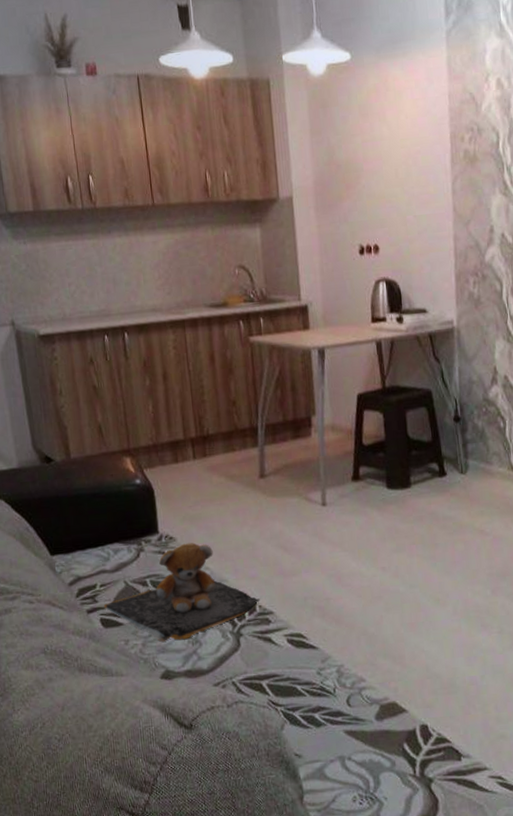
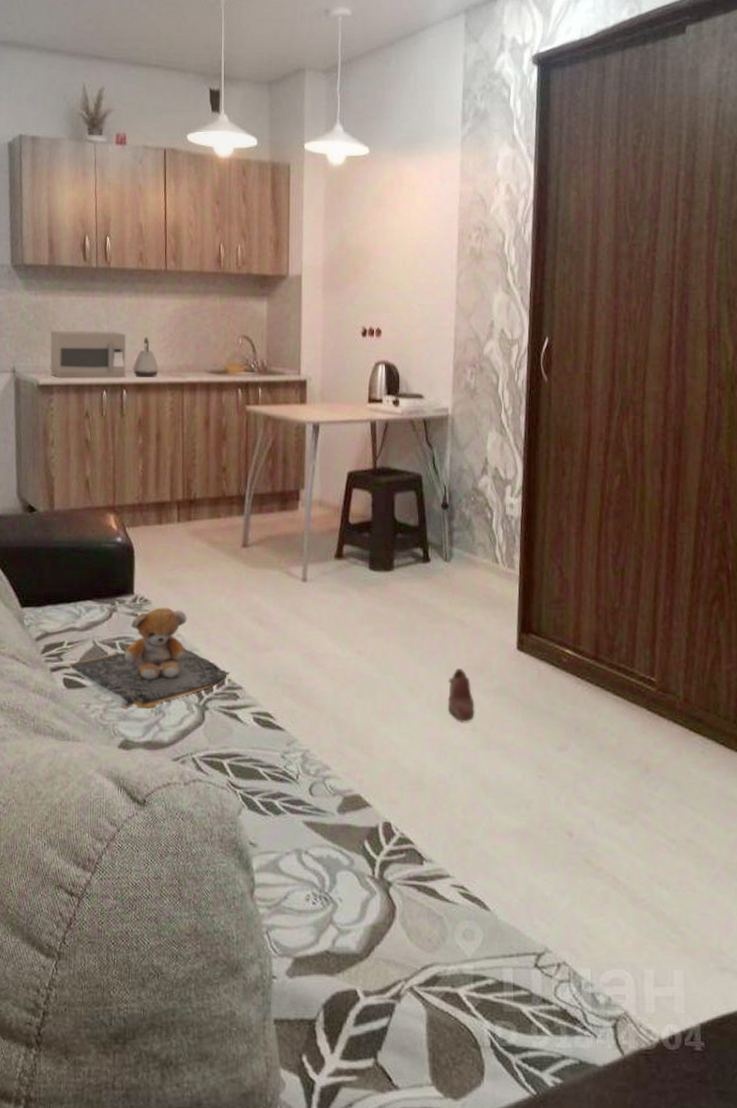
microwave: none [43,273,125,327] -> present [49,330,126,378]
kettle: none [131,276,158,318] -> present [133,337,159,377]
shoe: none [472,575,501,625] -> present [447,667,475,721]

